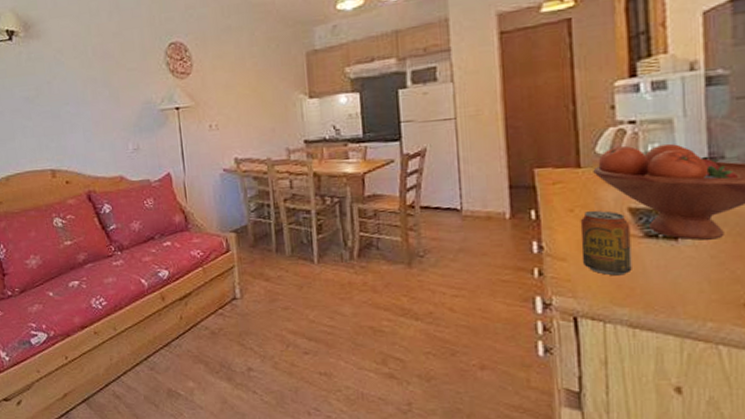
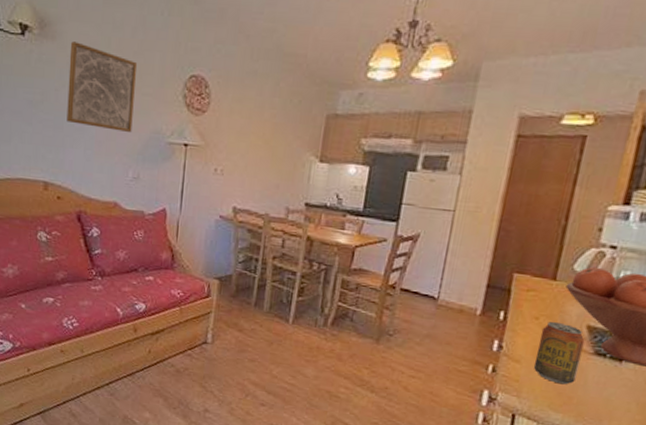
wall art: none [54,35,124,110] -> present [67,41,138,132]

